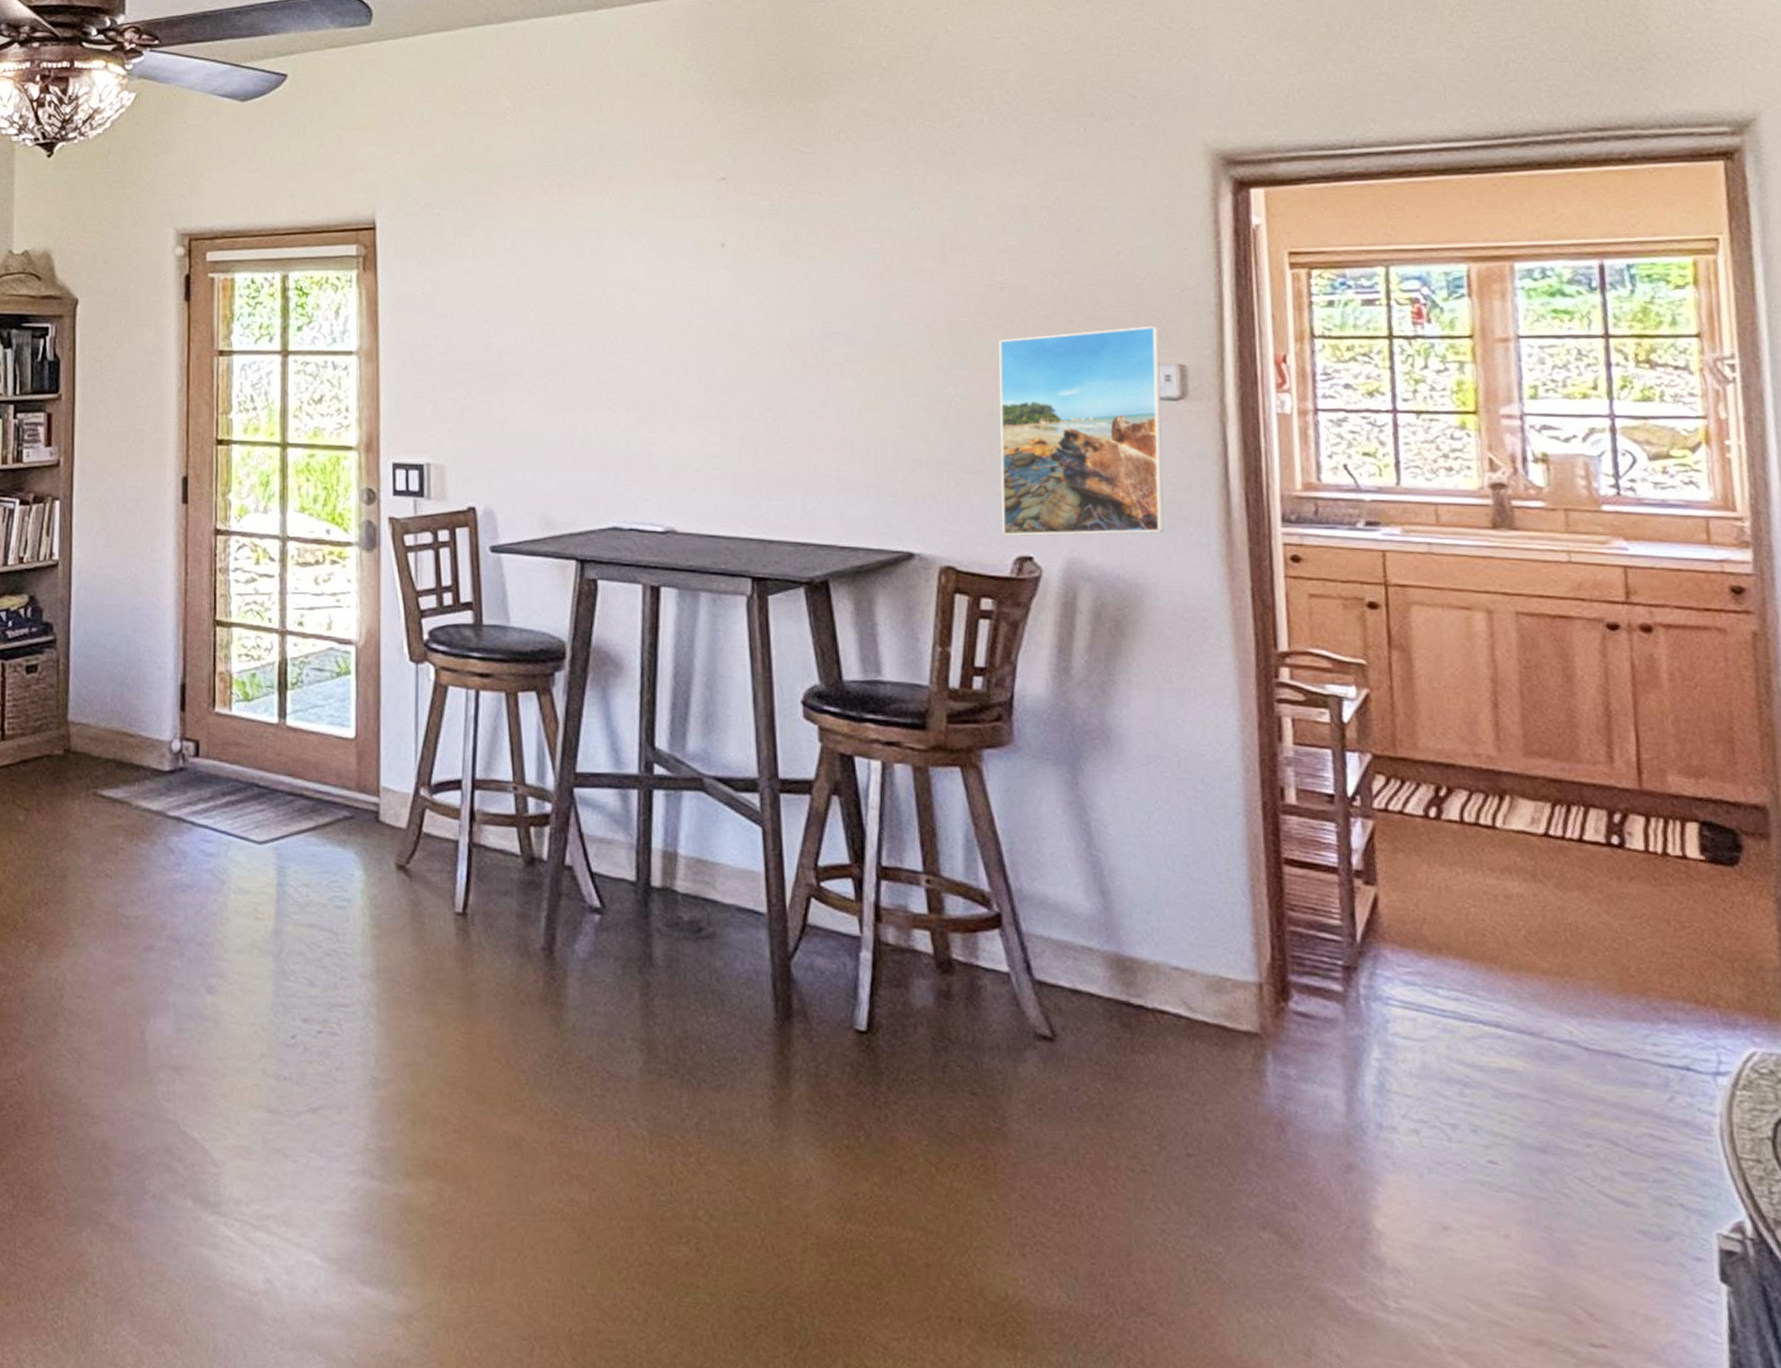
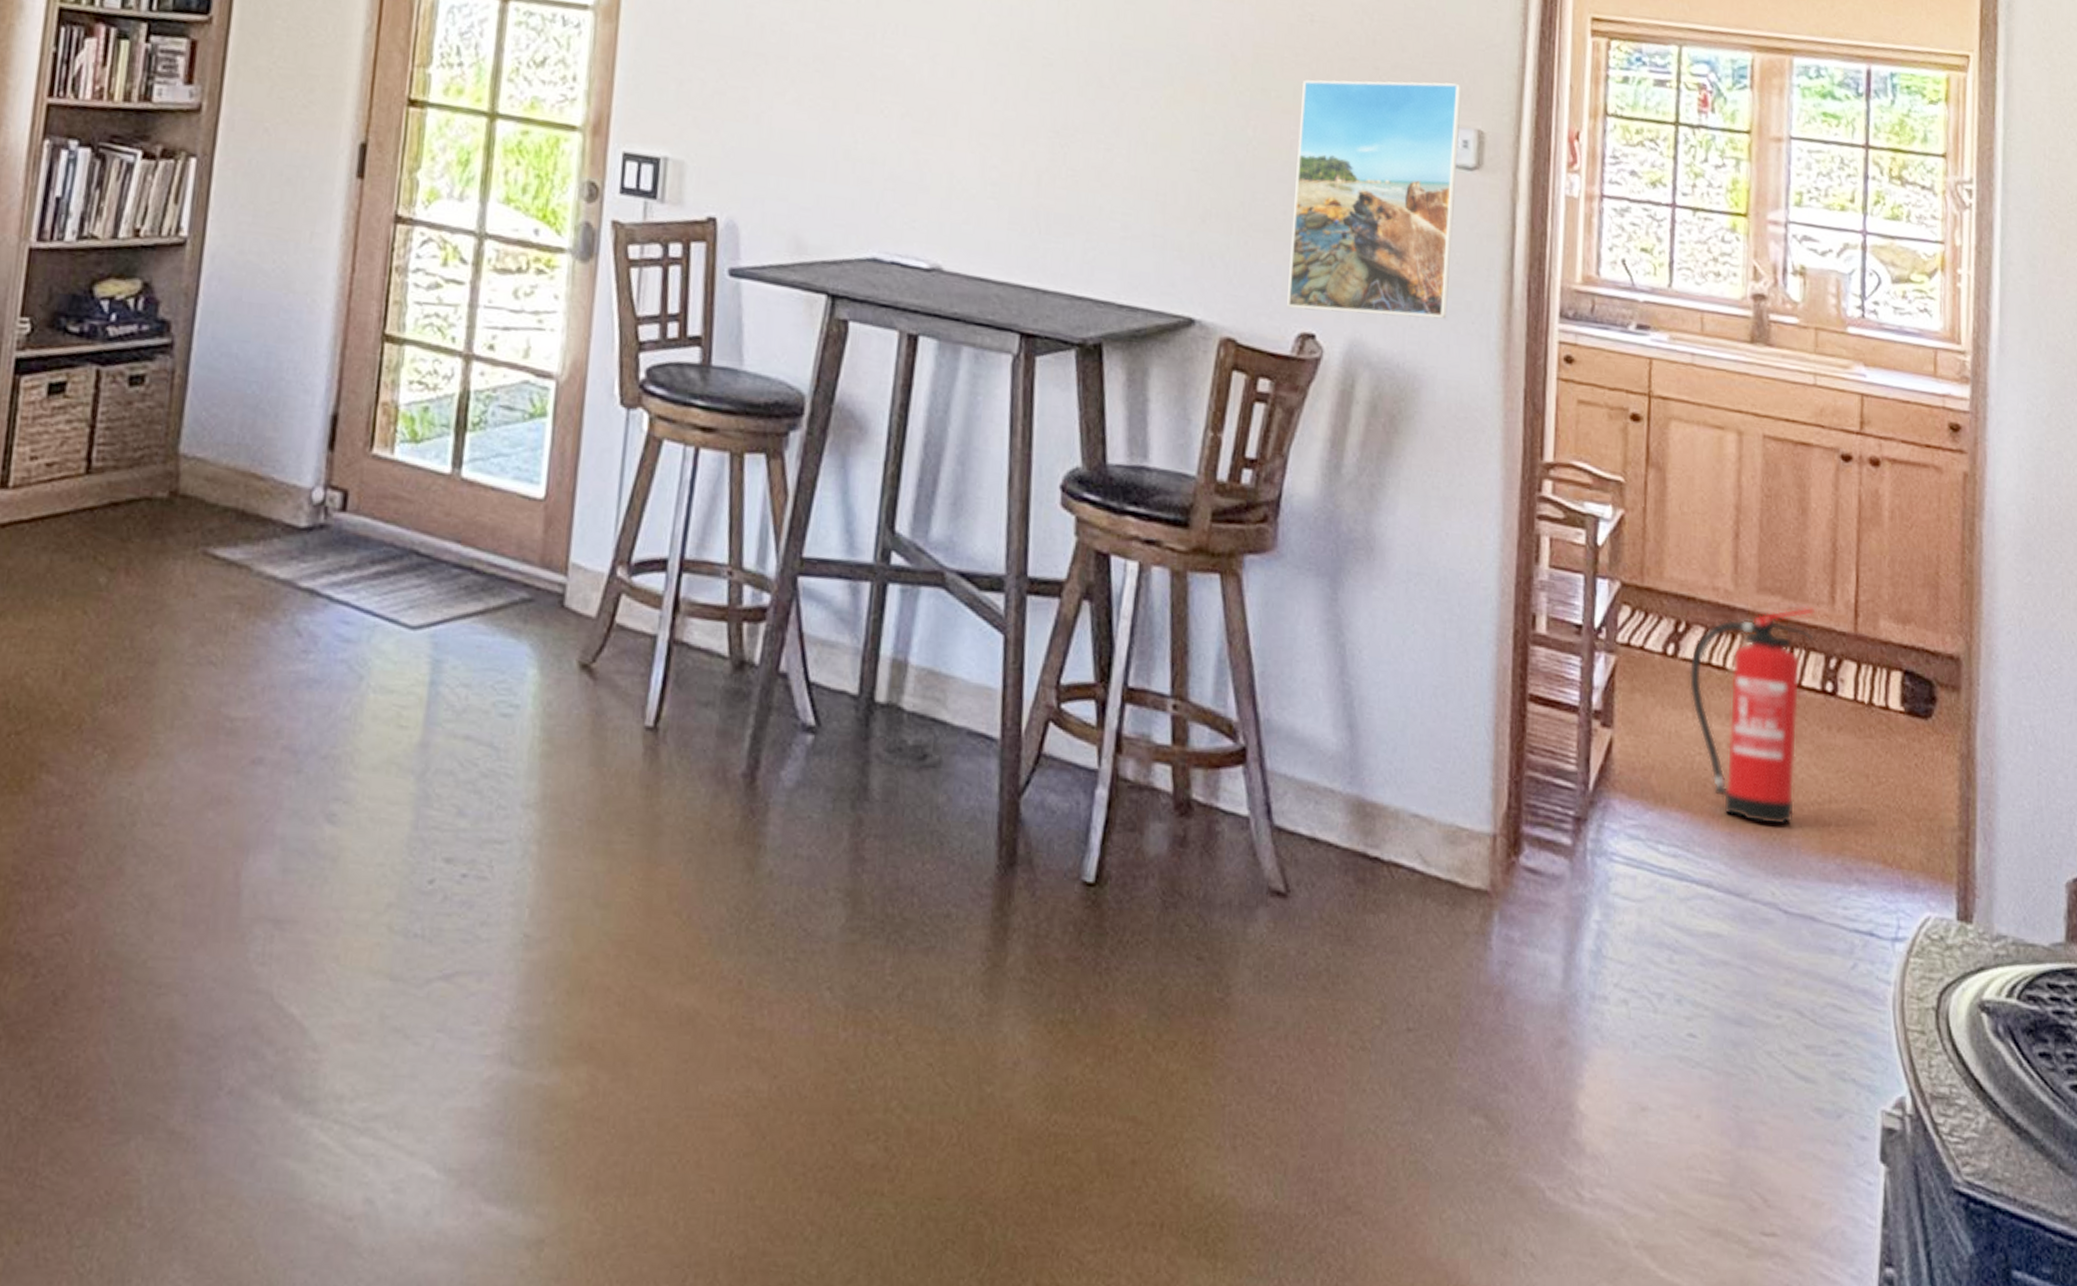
fire extinguisher: none [1454,767,1593,970] -> present [1688,606,1815,826]

